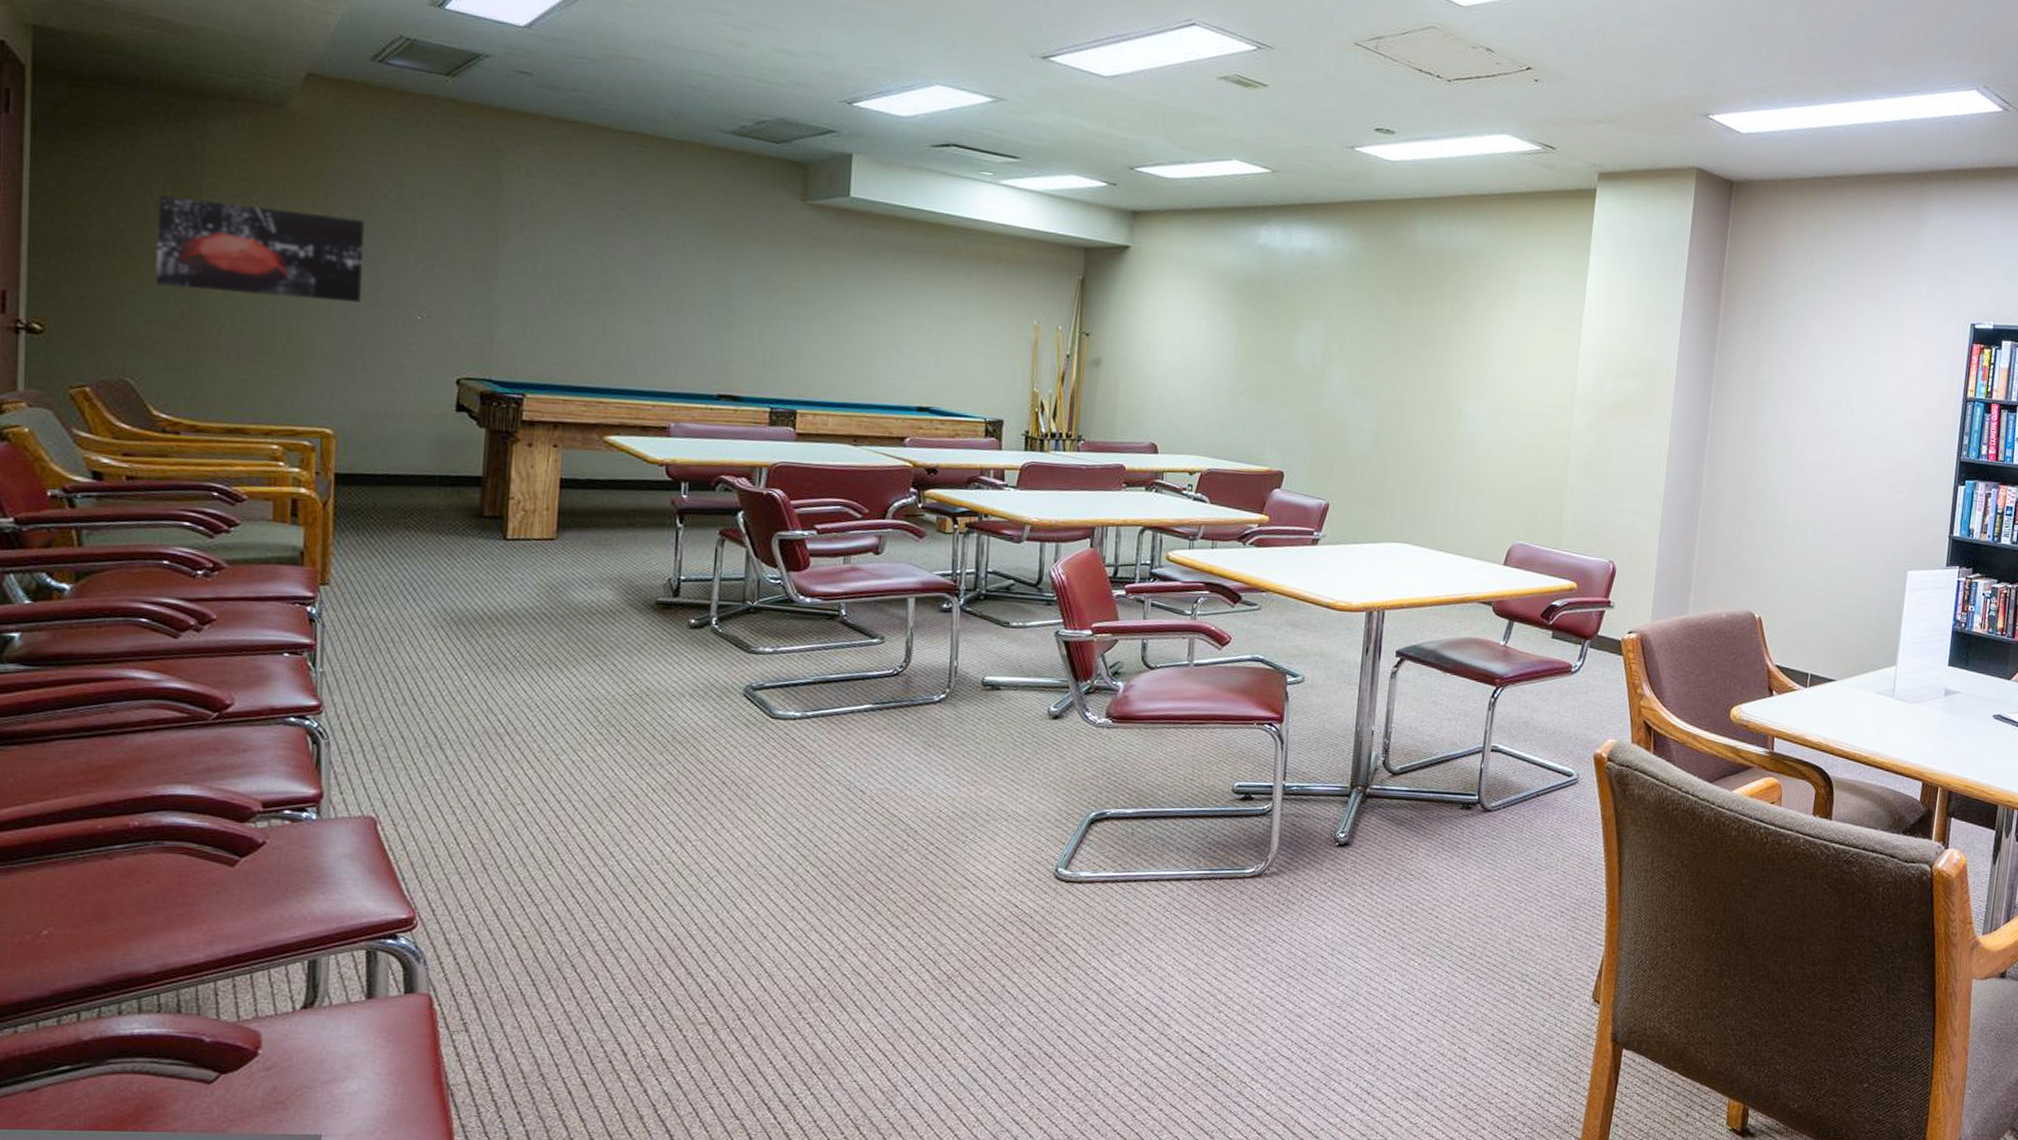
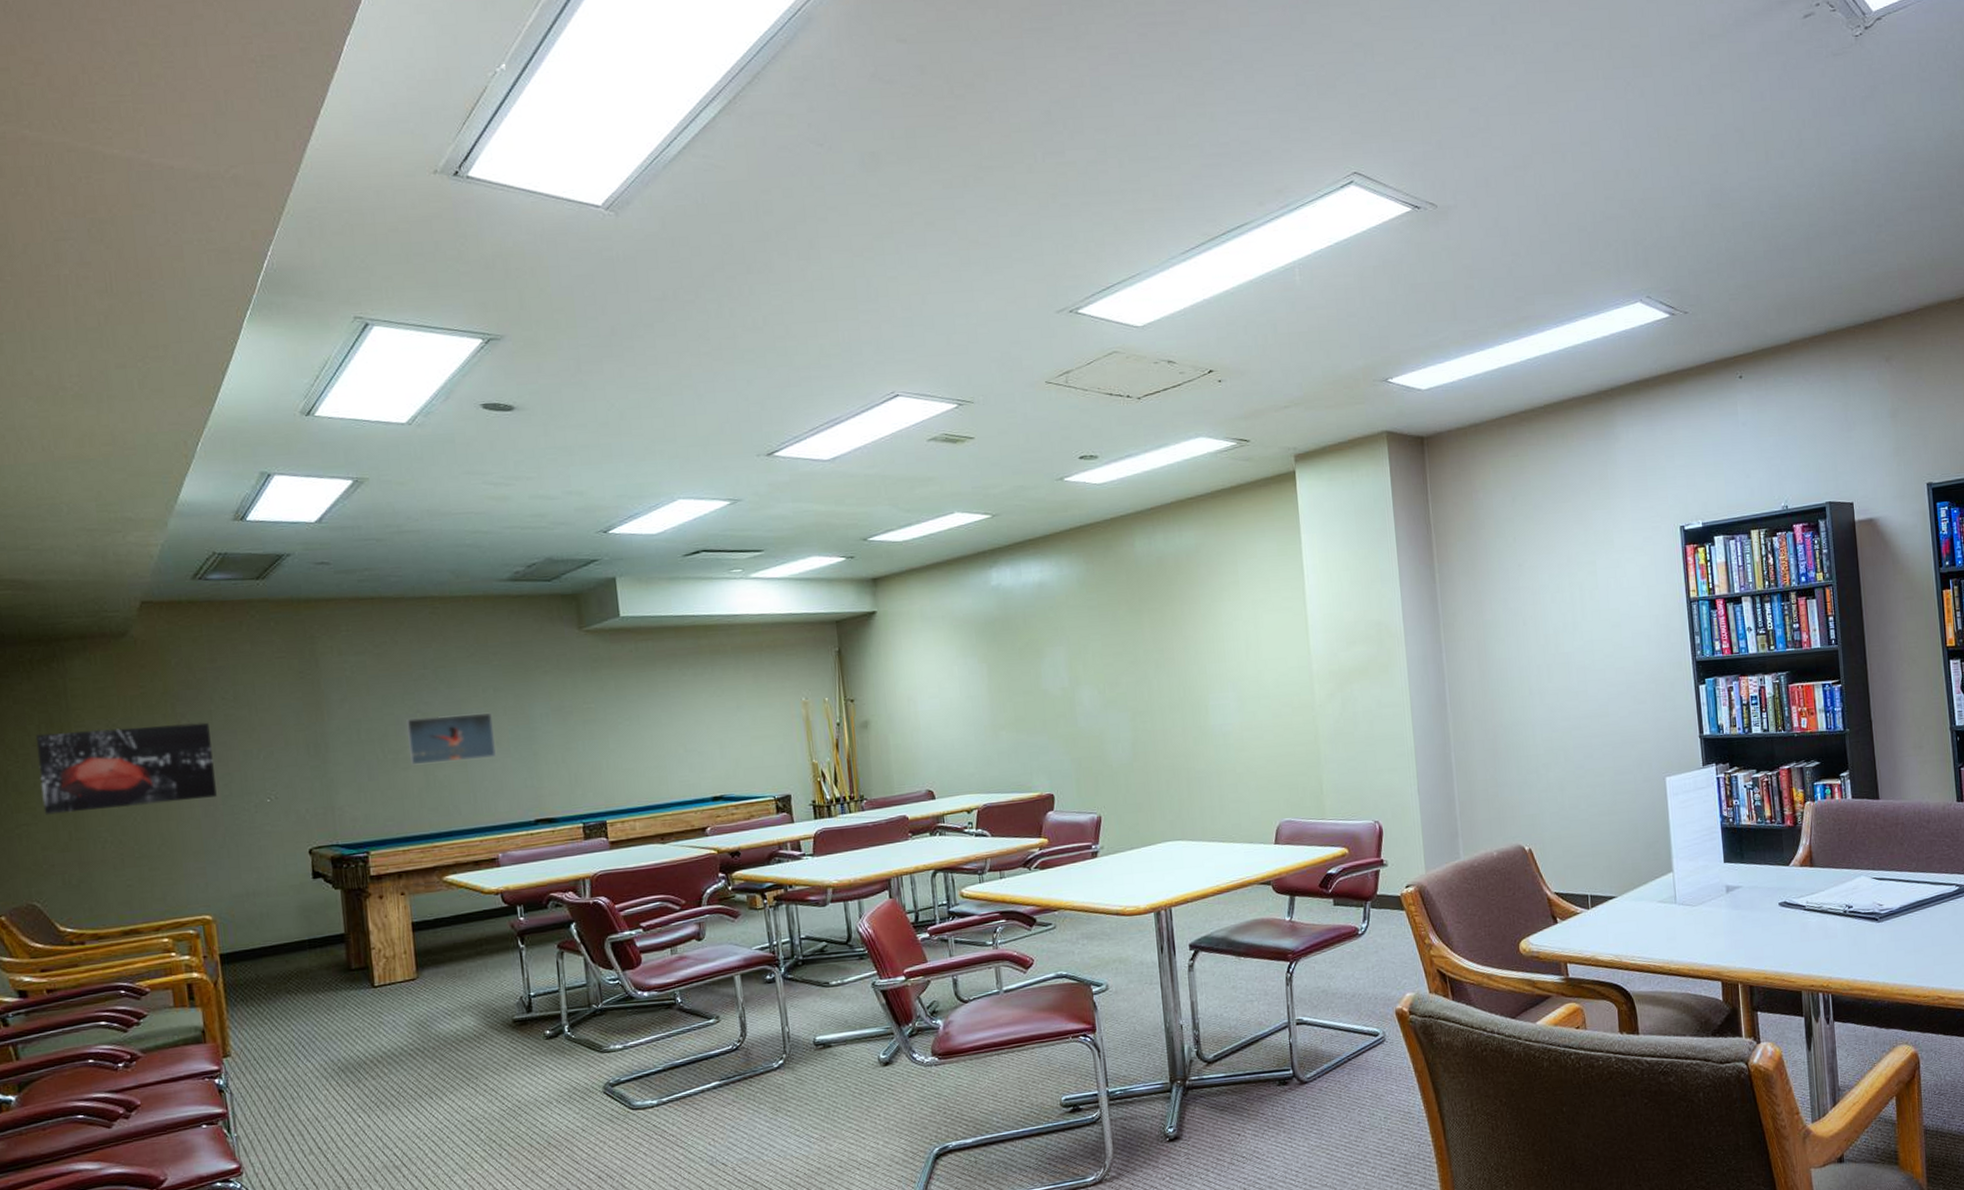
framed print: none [589,260,689,319] -> present [406,712,496,766]

